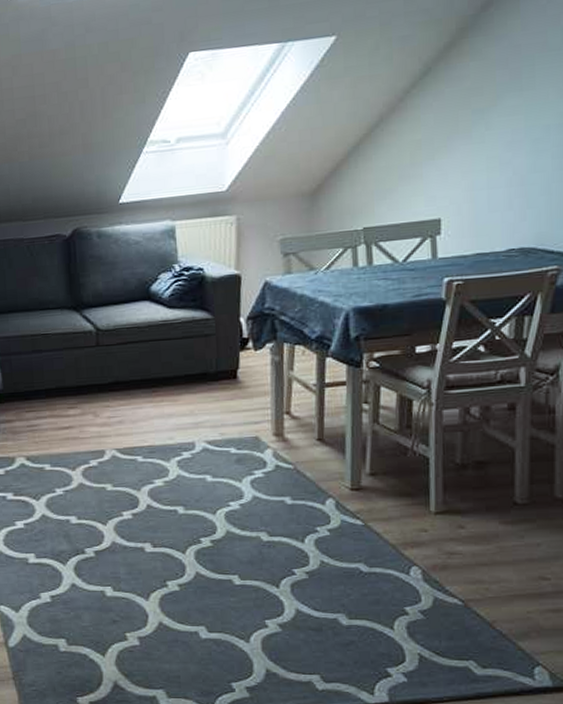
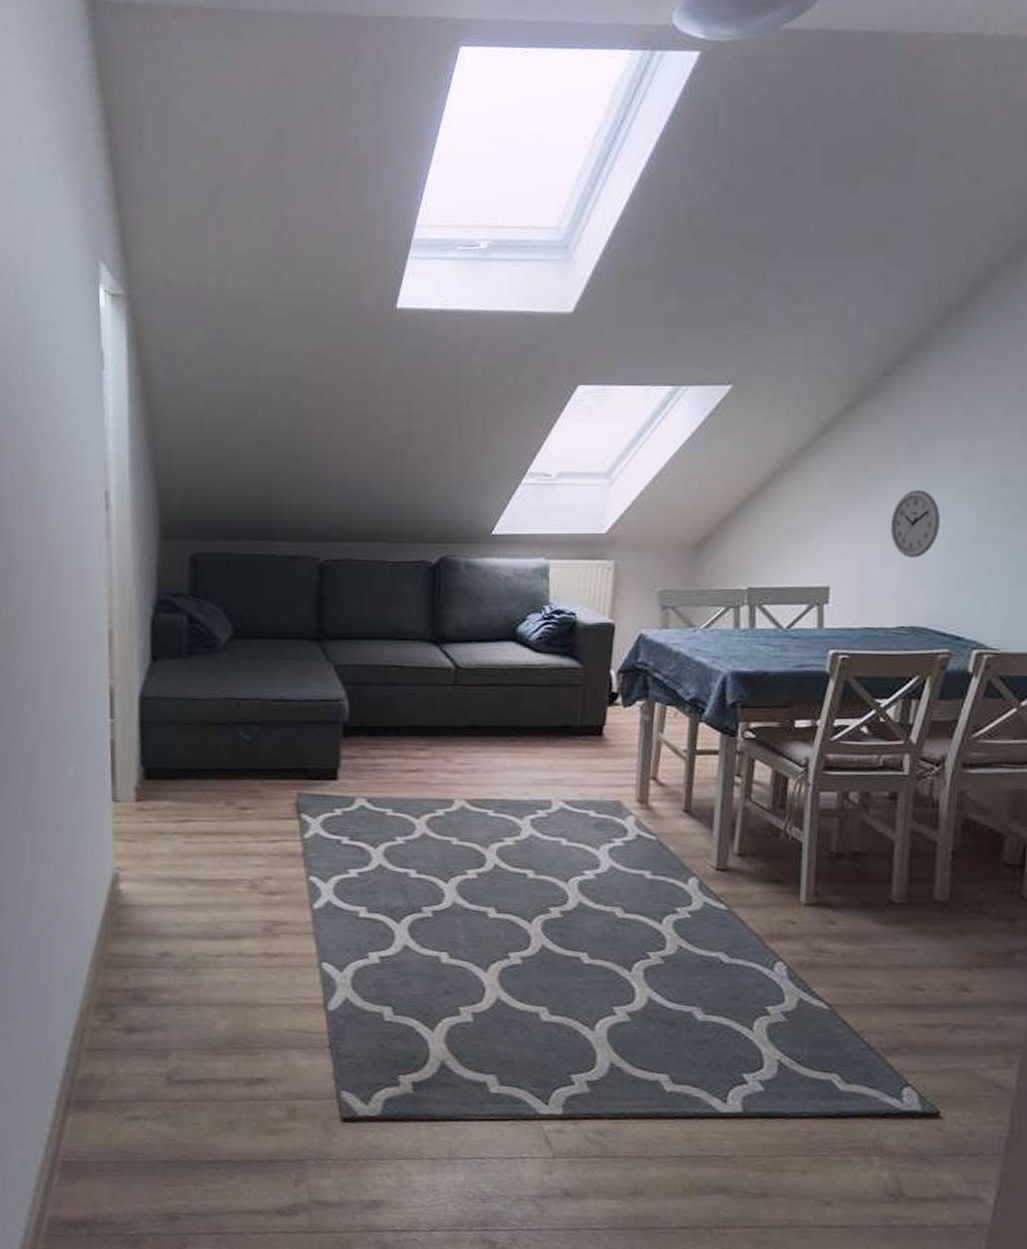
wall clock: none [495,117,543,183] -> present [890,490,940,557]

